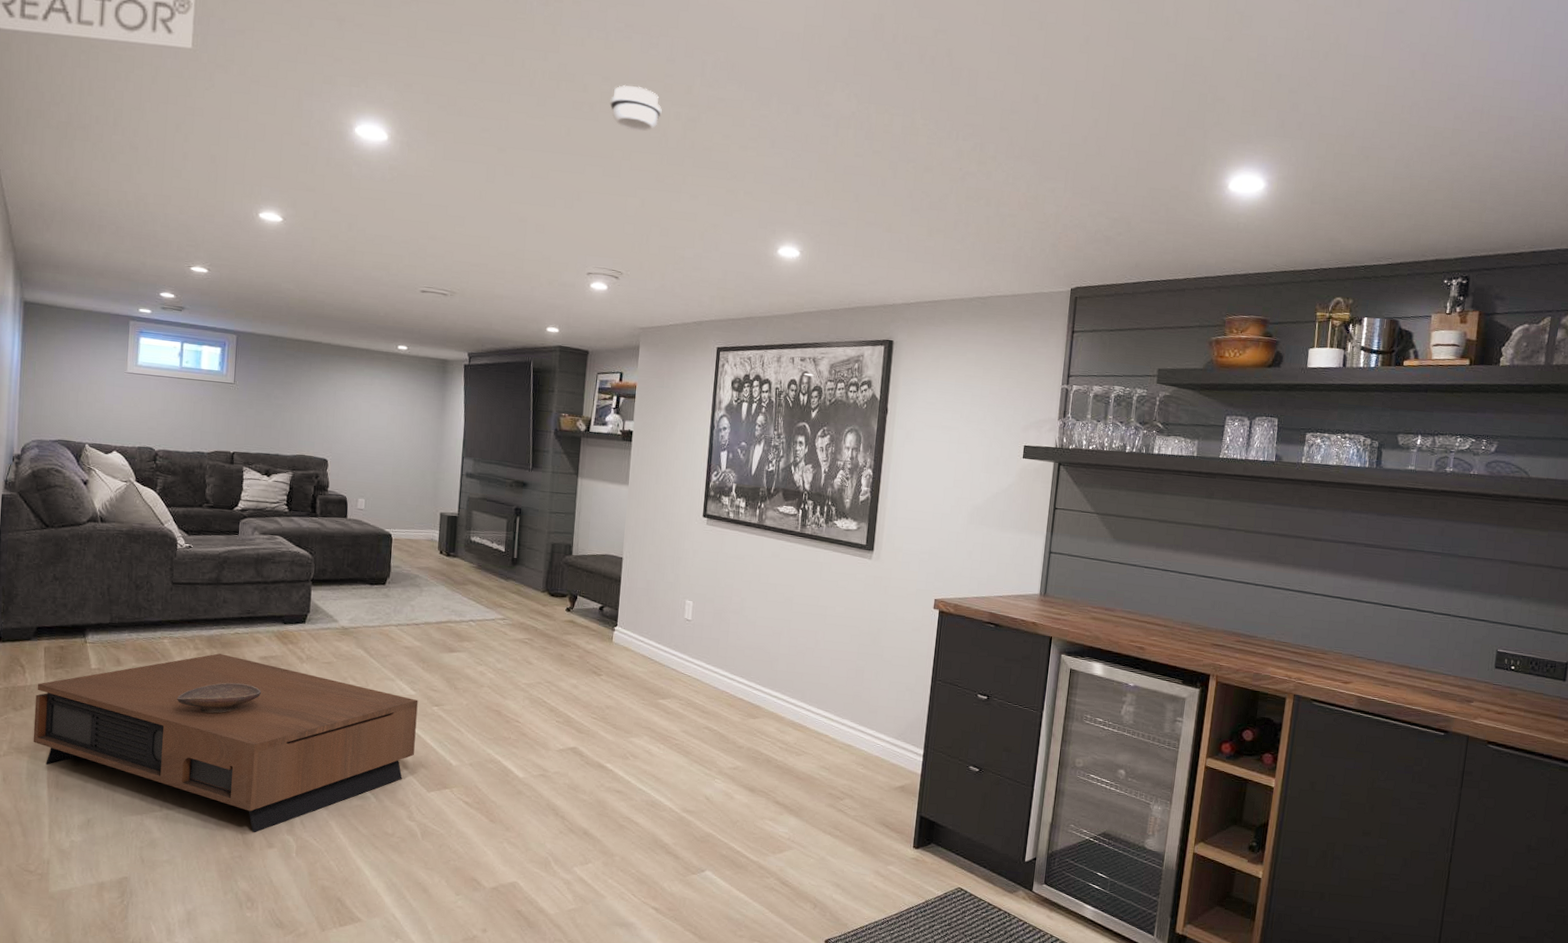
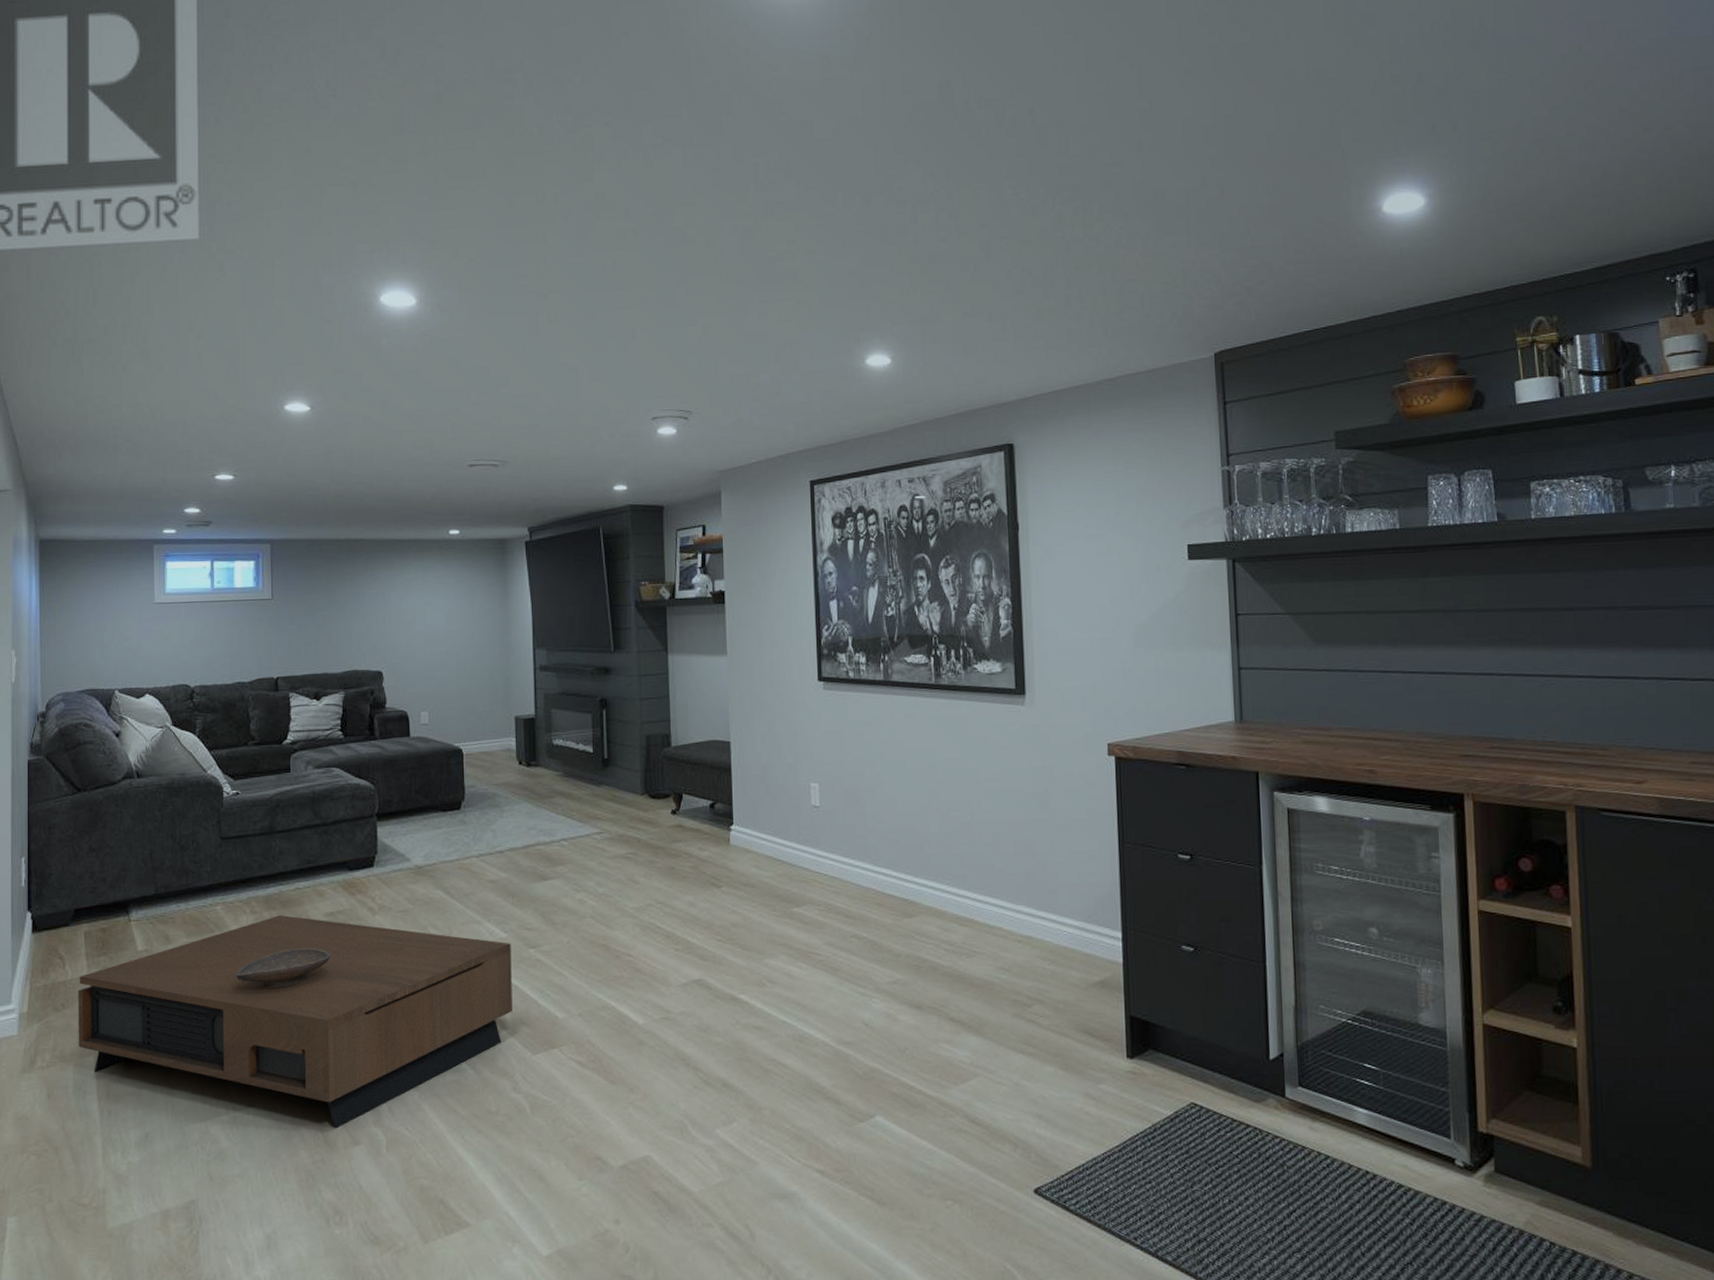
smoke detector: present [610,84,662,132] -> none [656,202,715,253]

